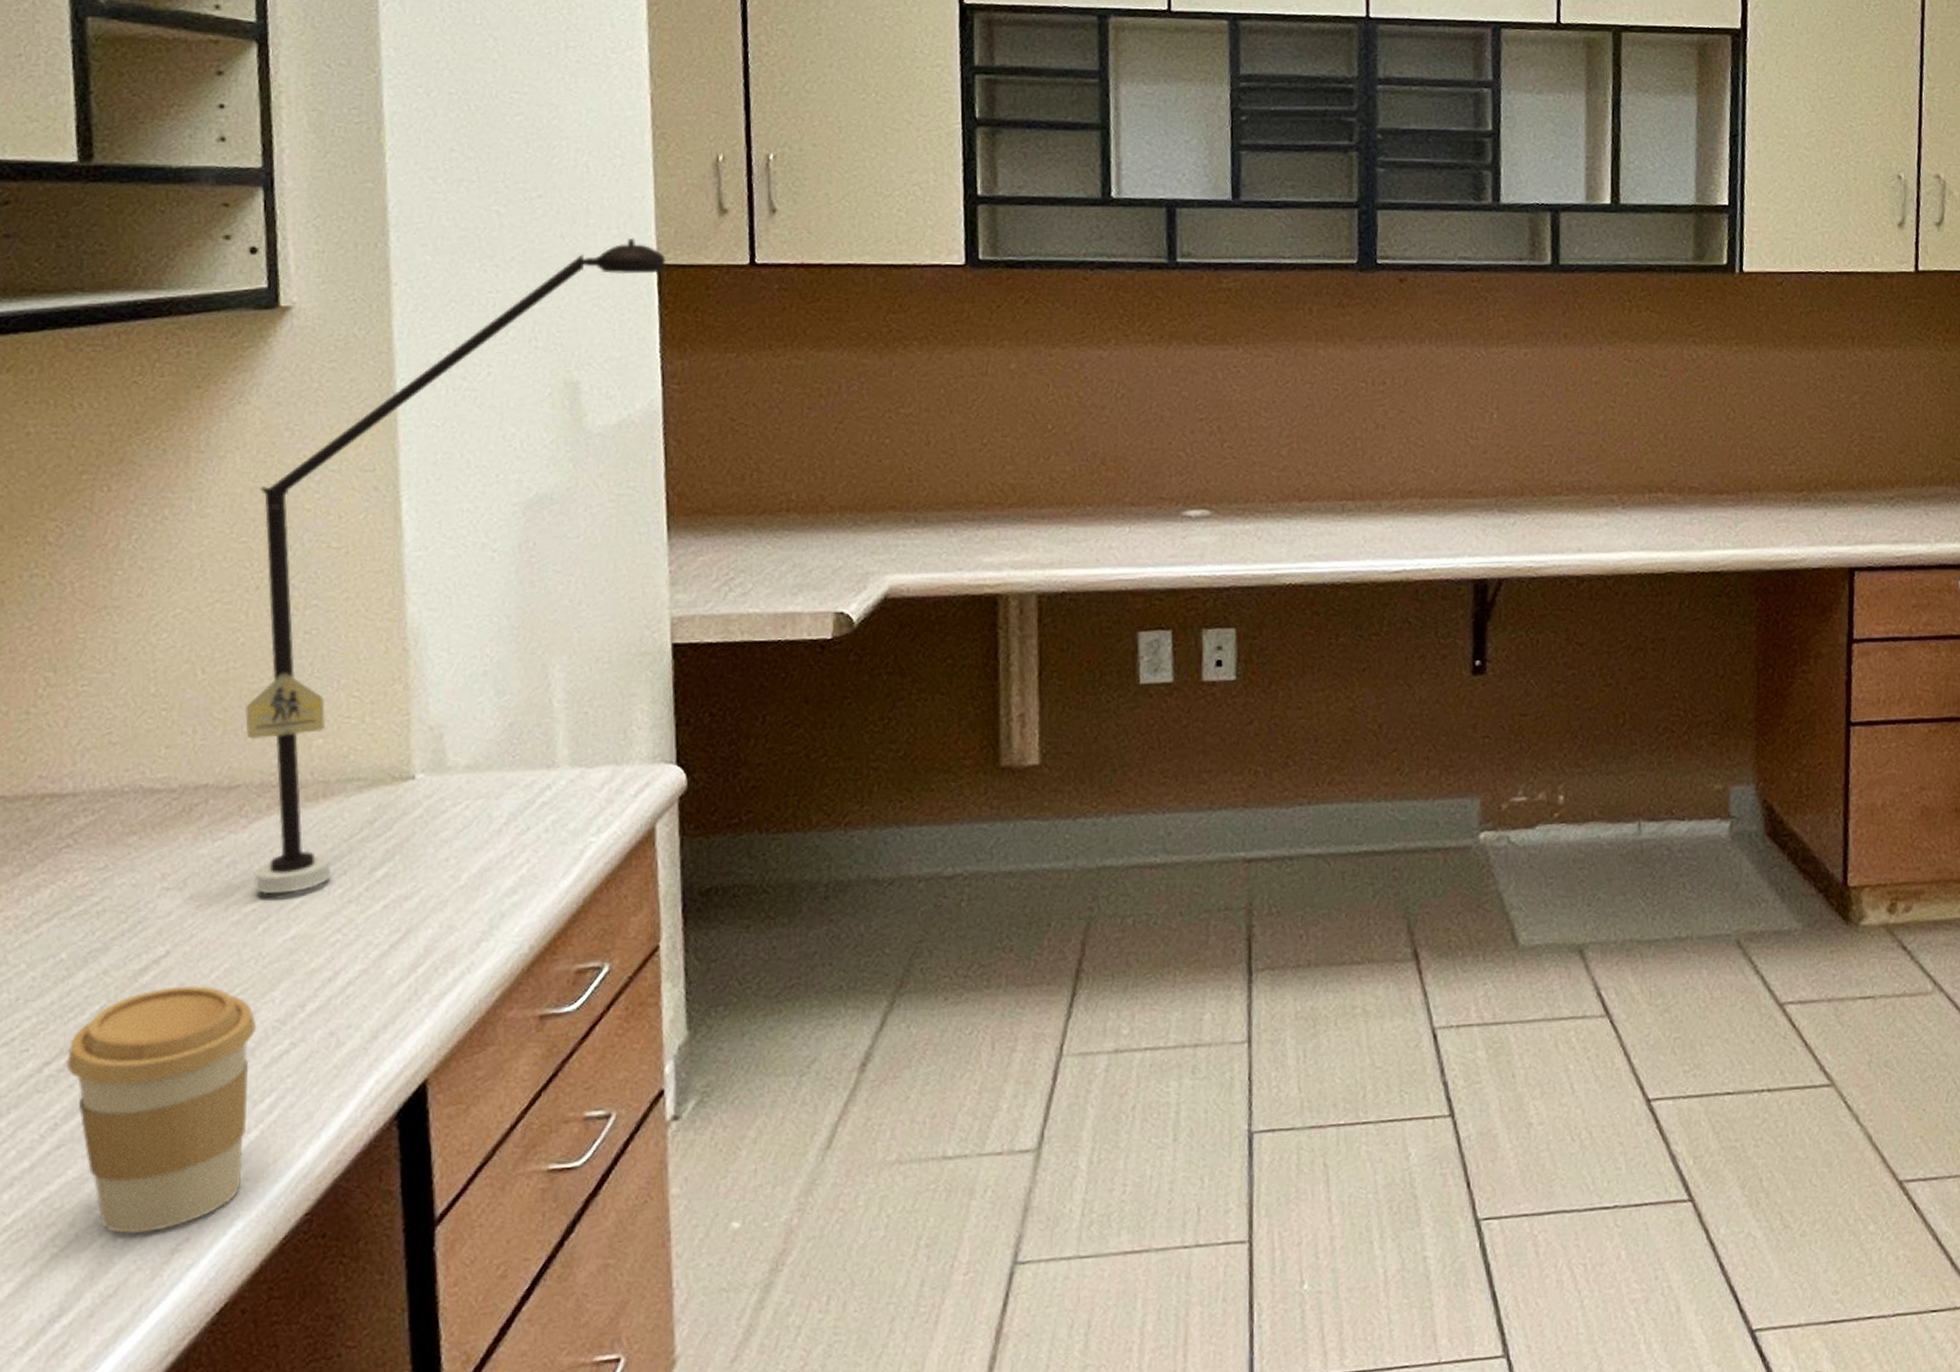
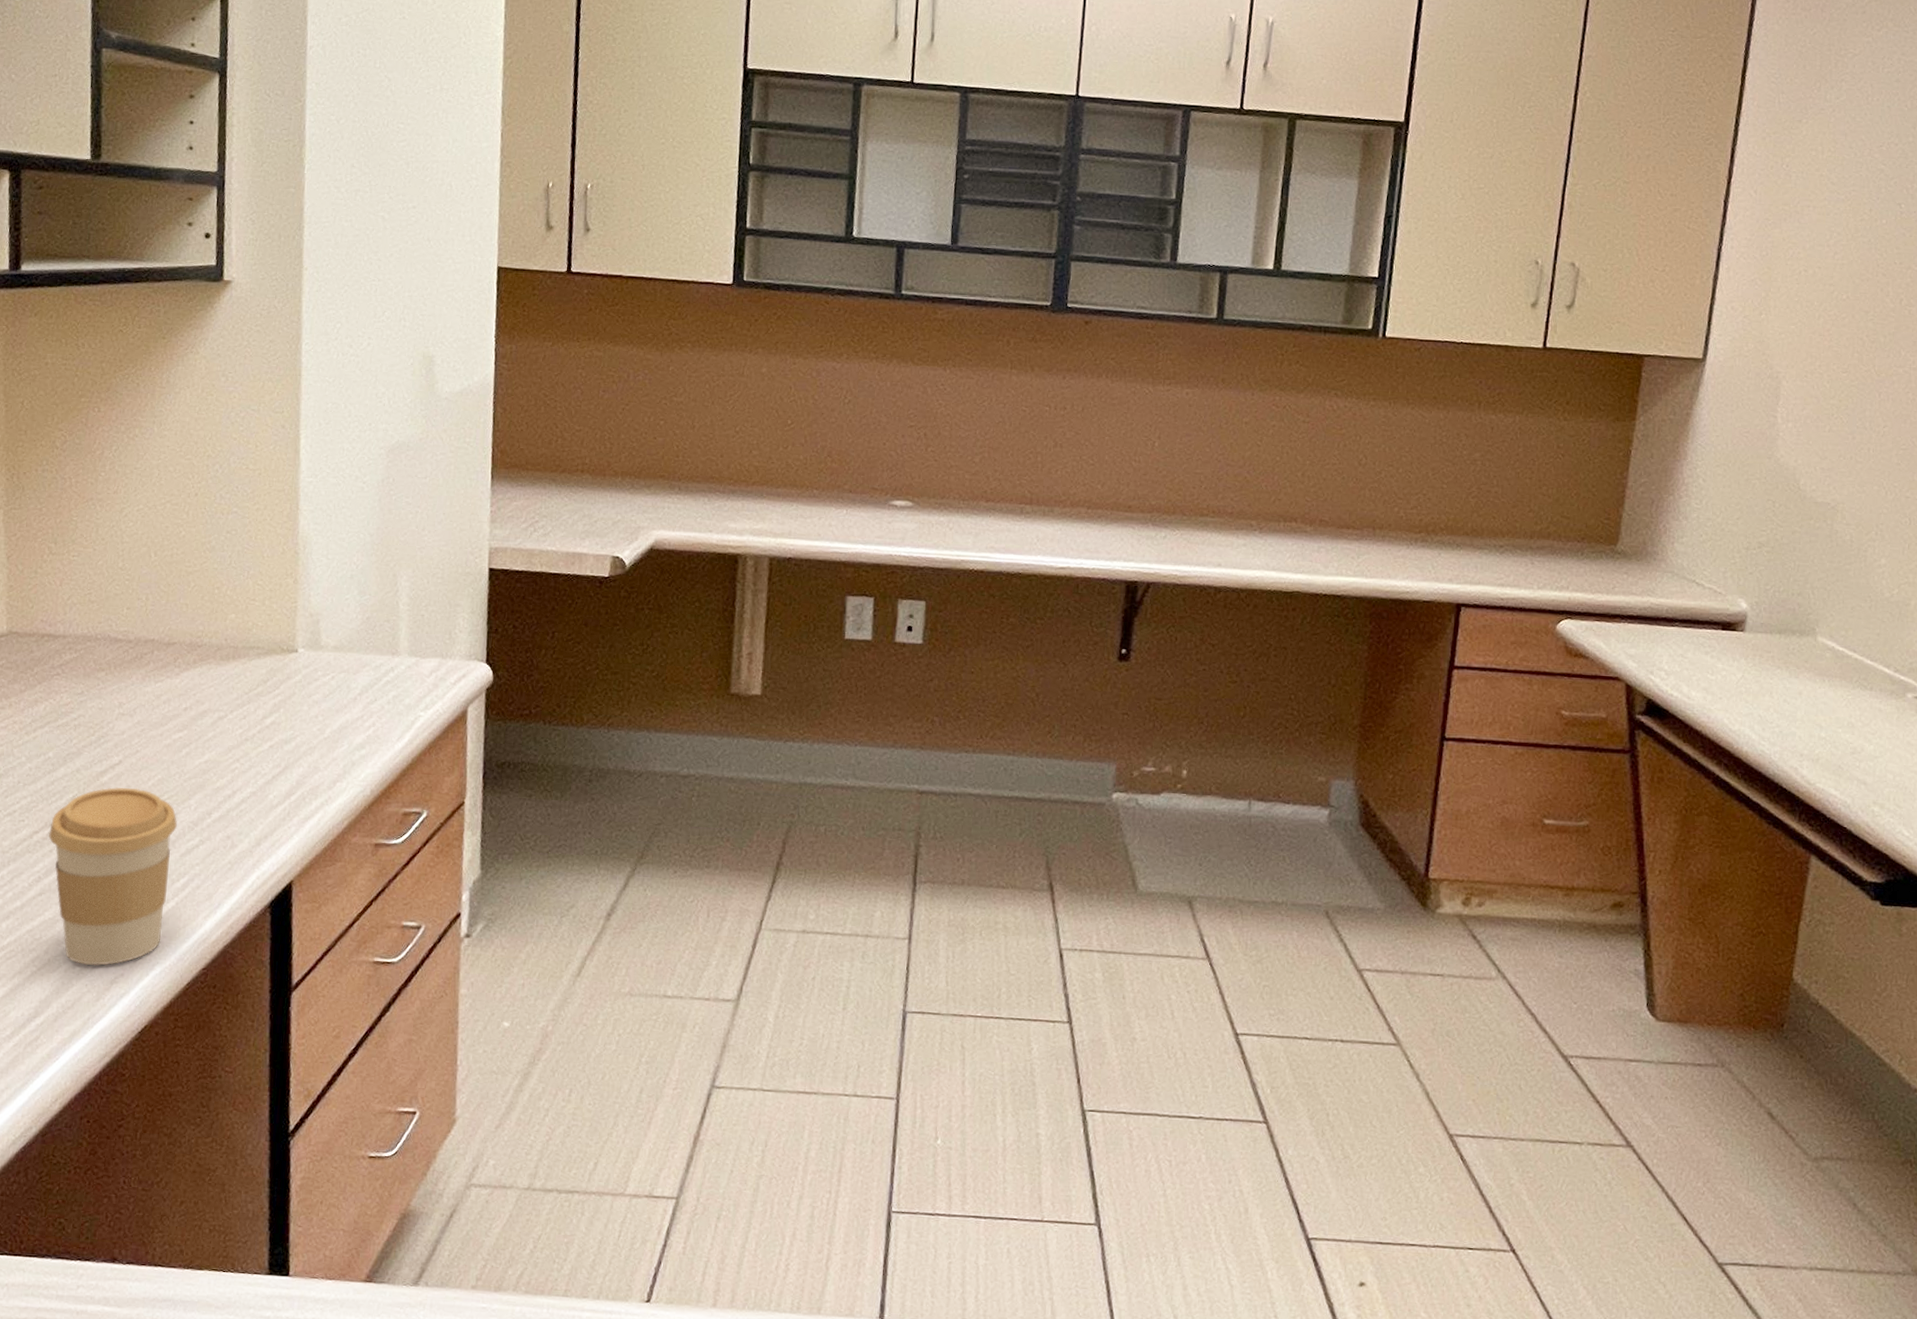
desk lamp: present [245,237,666,895] -> none [182,244,505,728]

